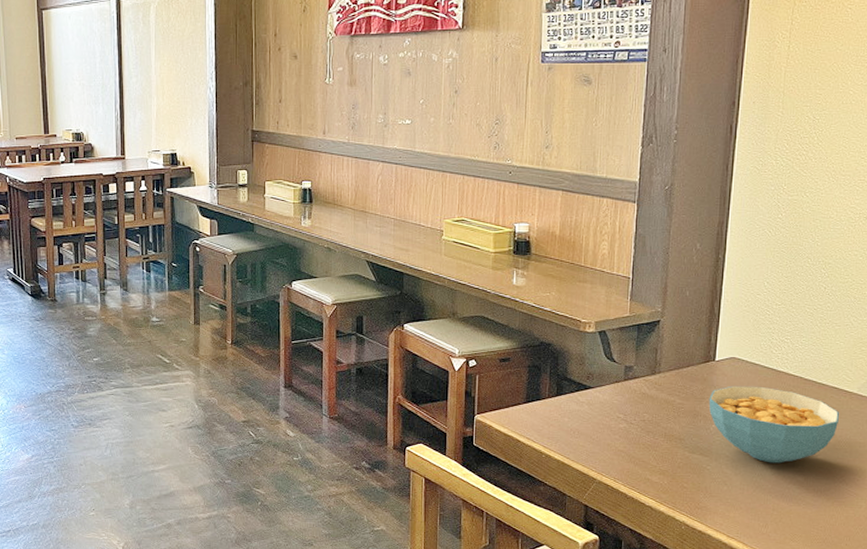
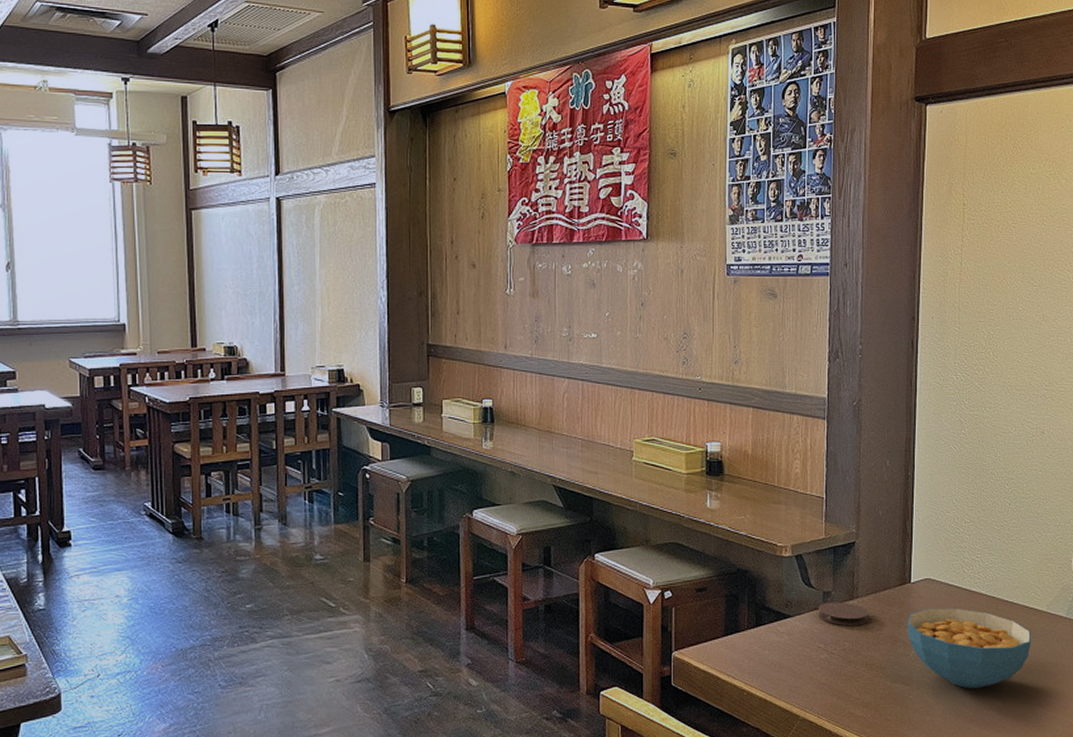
coaster: none [619,376,671,398] -> present [818,602,869,625]

